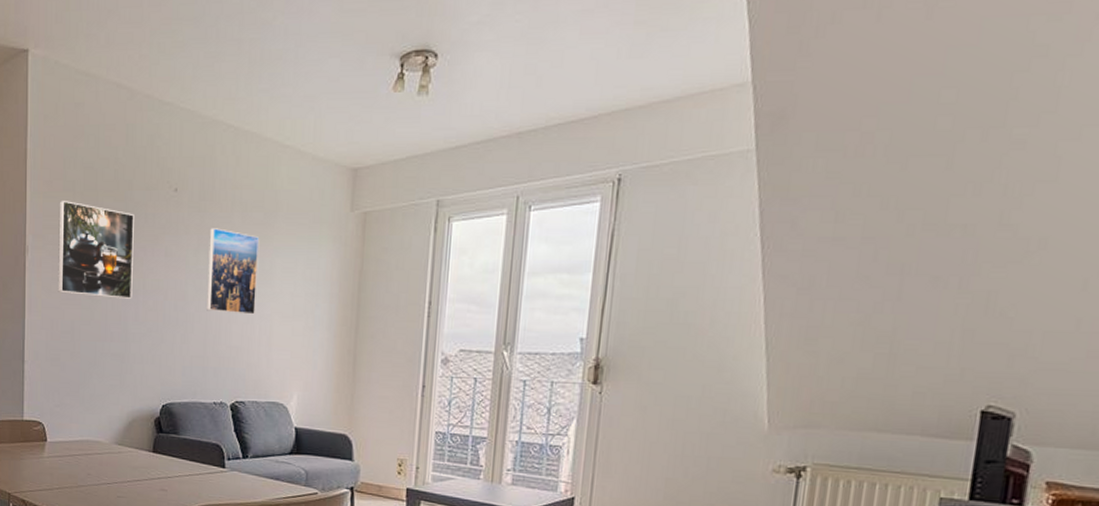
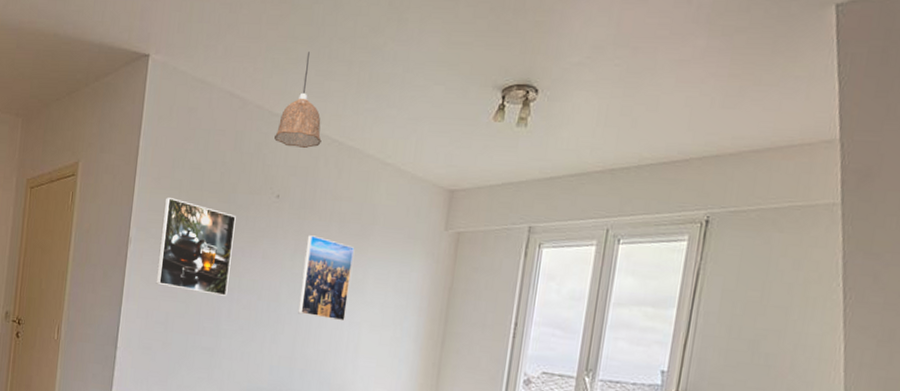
pendant lamp: none [167,33,216,136] -> present [274,52,322,148]

